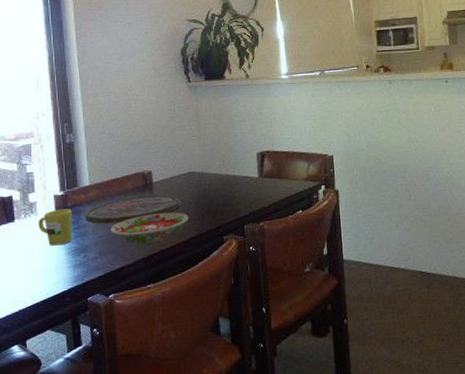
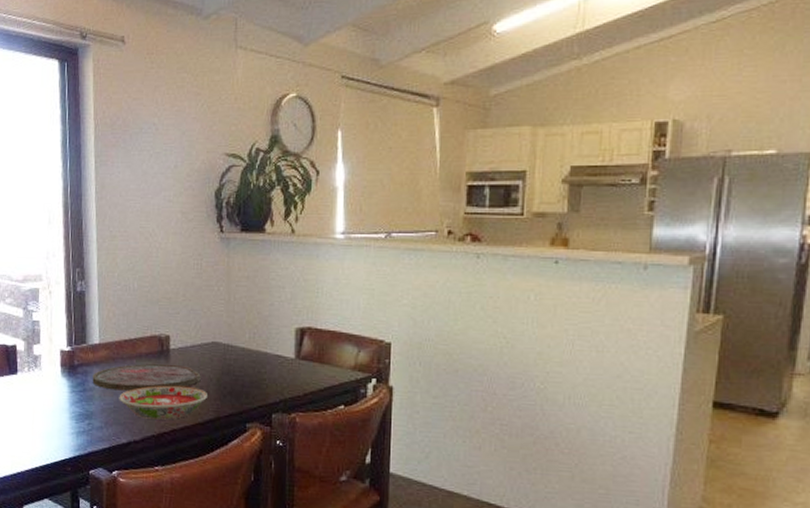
mug: present [38,208,73,246] -> none [42,366,78,408]

